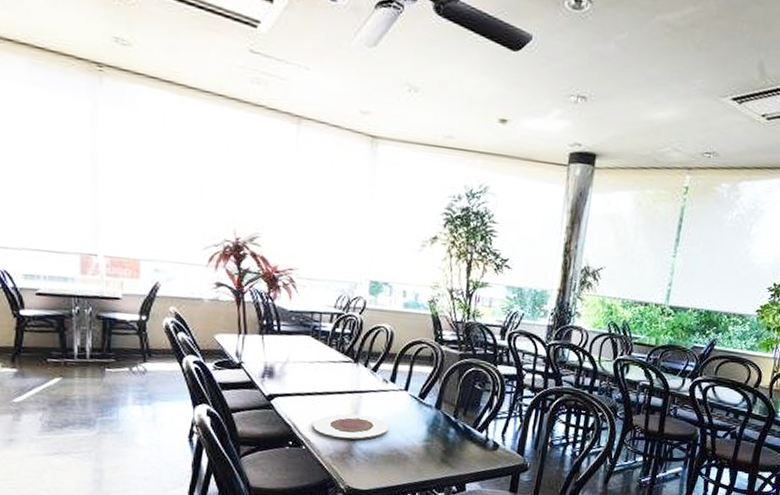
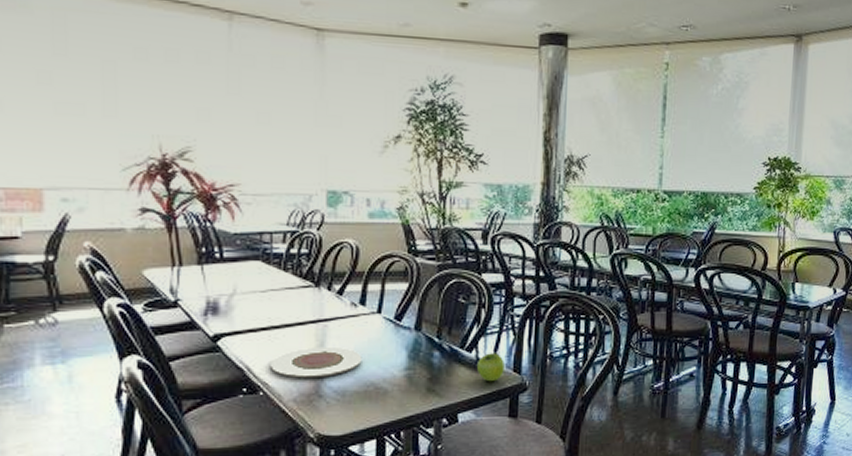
fruit: none [486,435,510,460] -> present [477,353,504,382]

